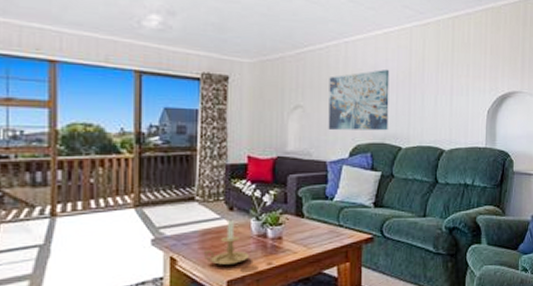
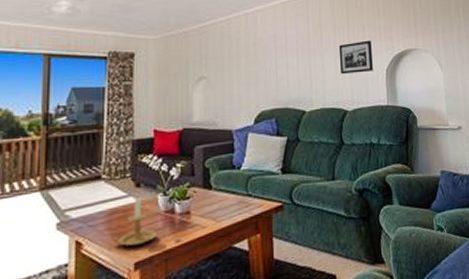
wall art: present [328,70,390,131] -> none [231,37,291,98]
picture frame: none [440,79,475,113] -> present [338,40,373,75]

